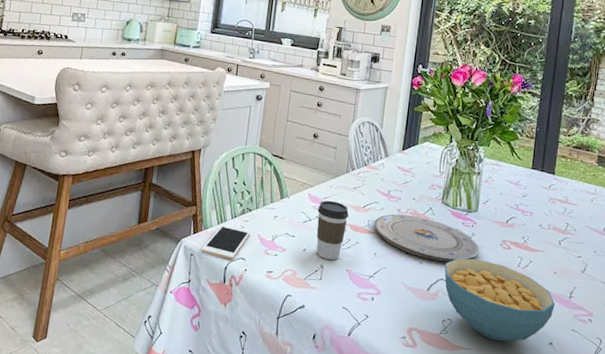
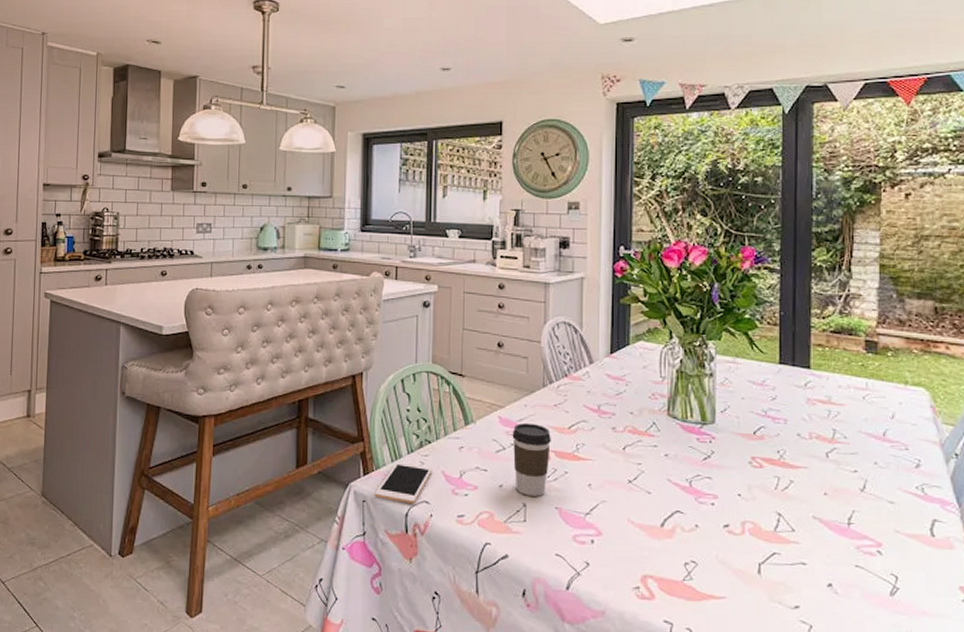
plate: present [374,214,480,262] -> none [585,433,723,490]
cereal bowl: present [444,258,555,342] -> none [680,482,829,586]

